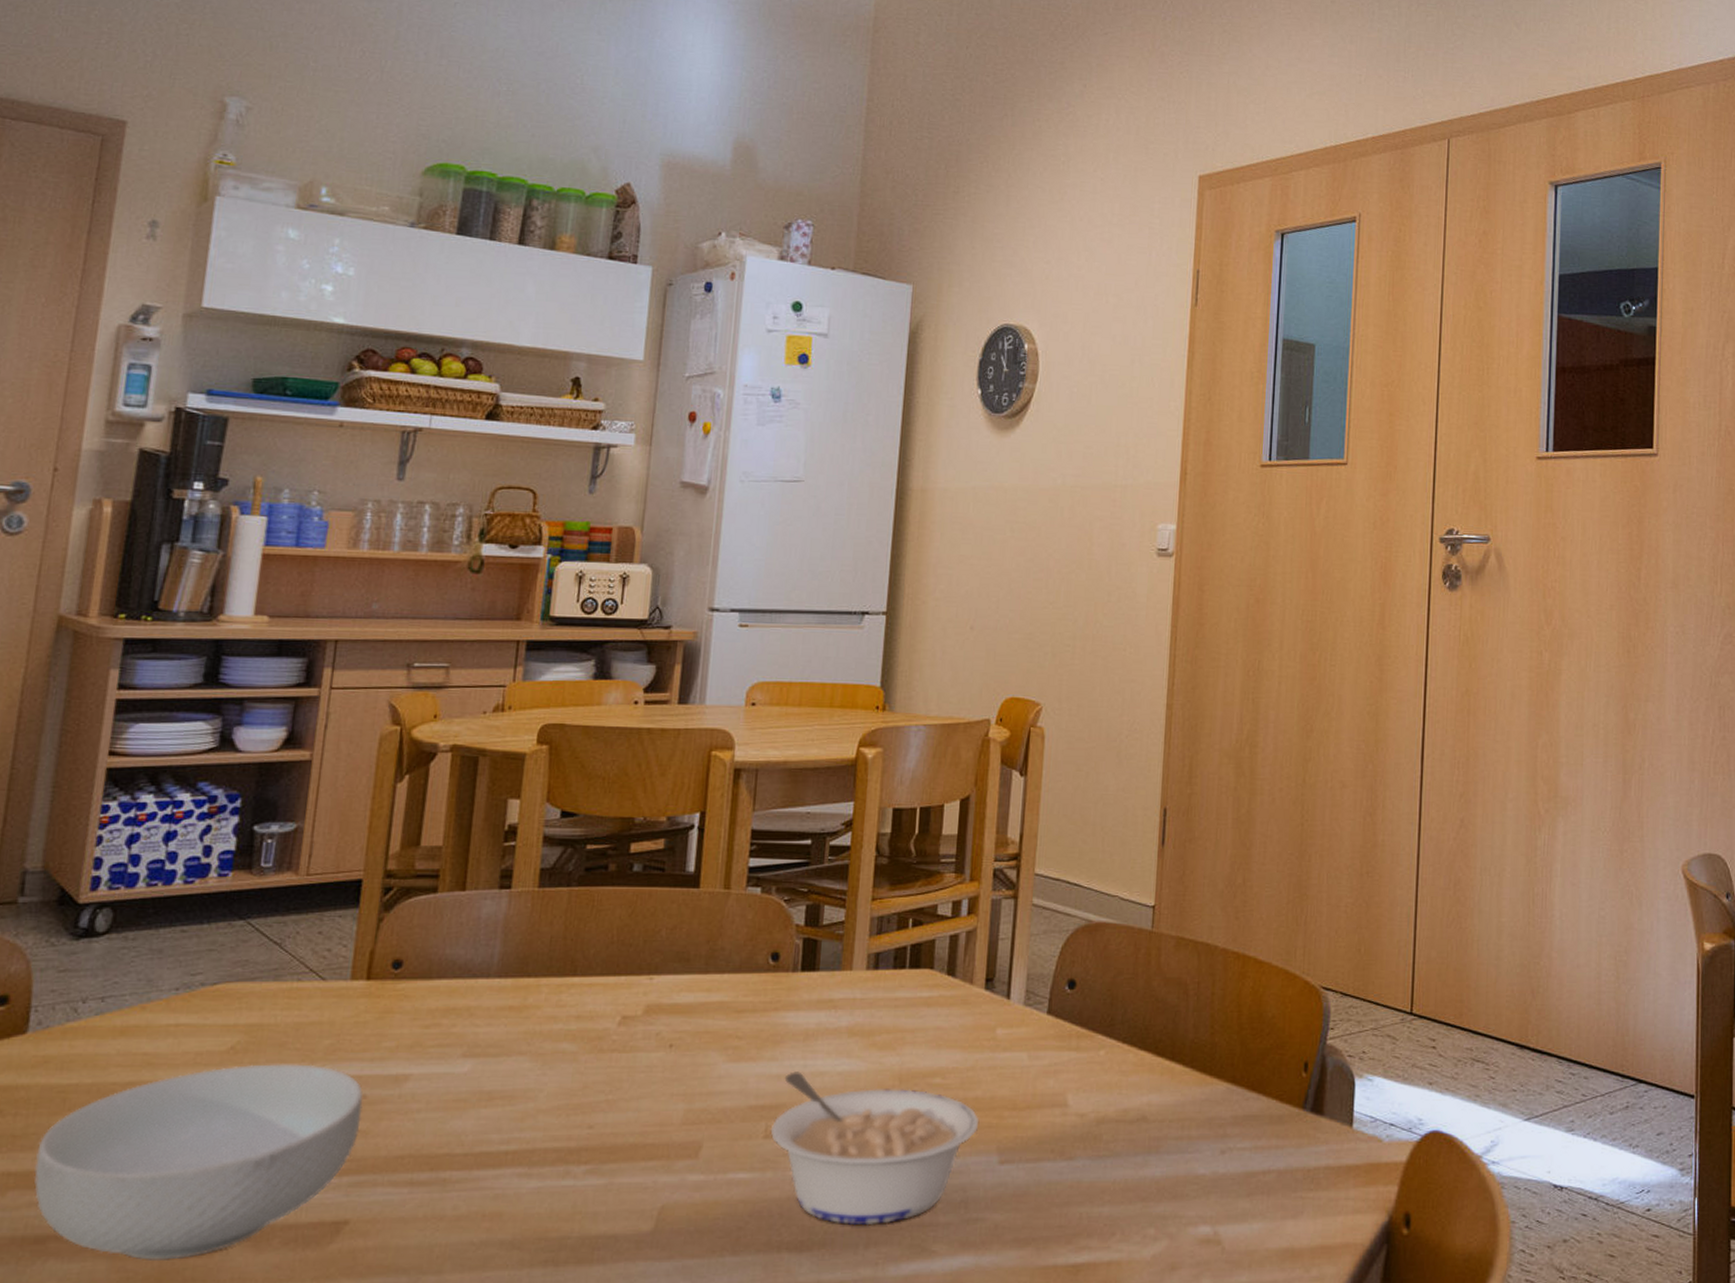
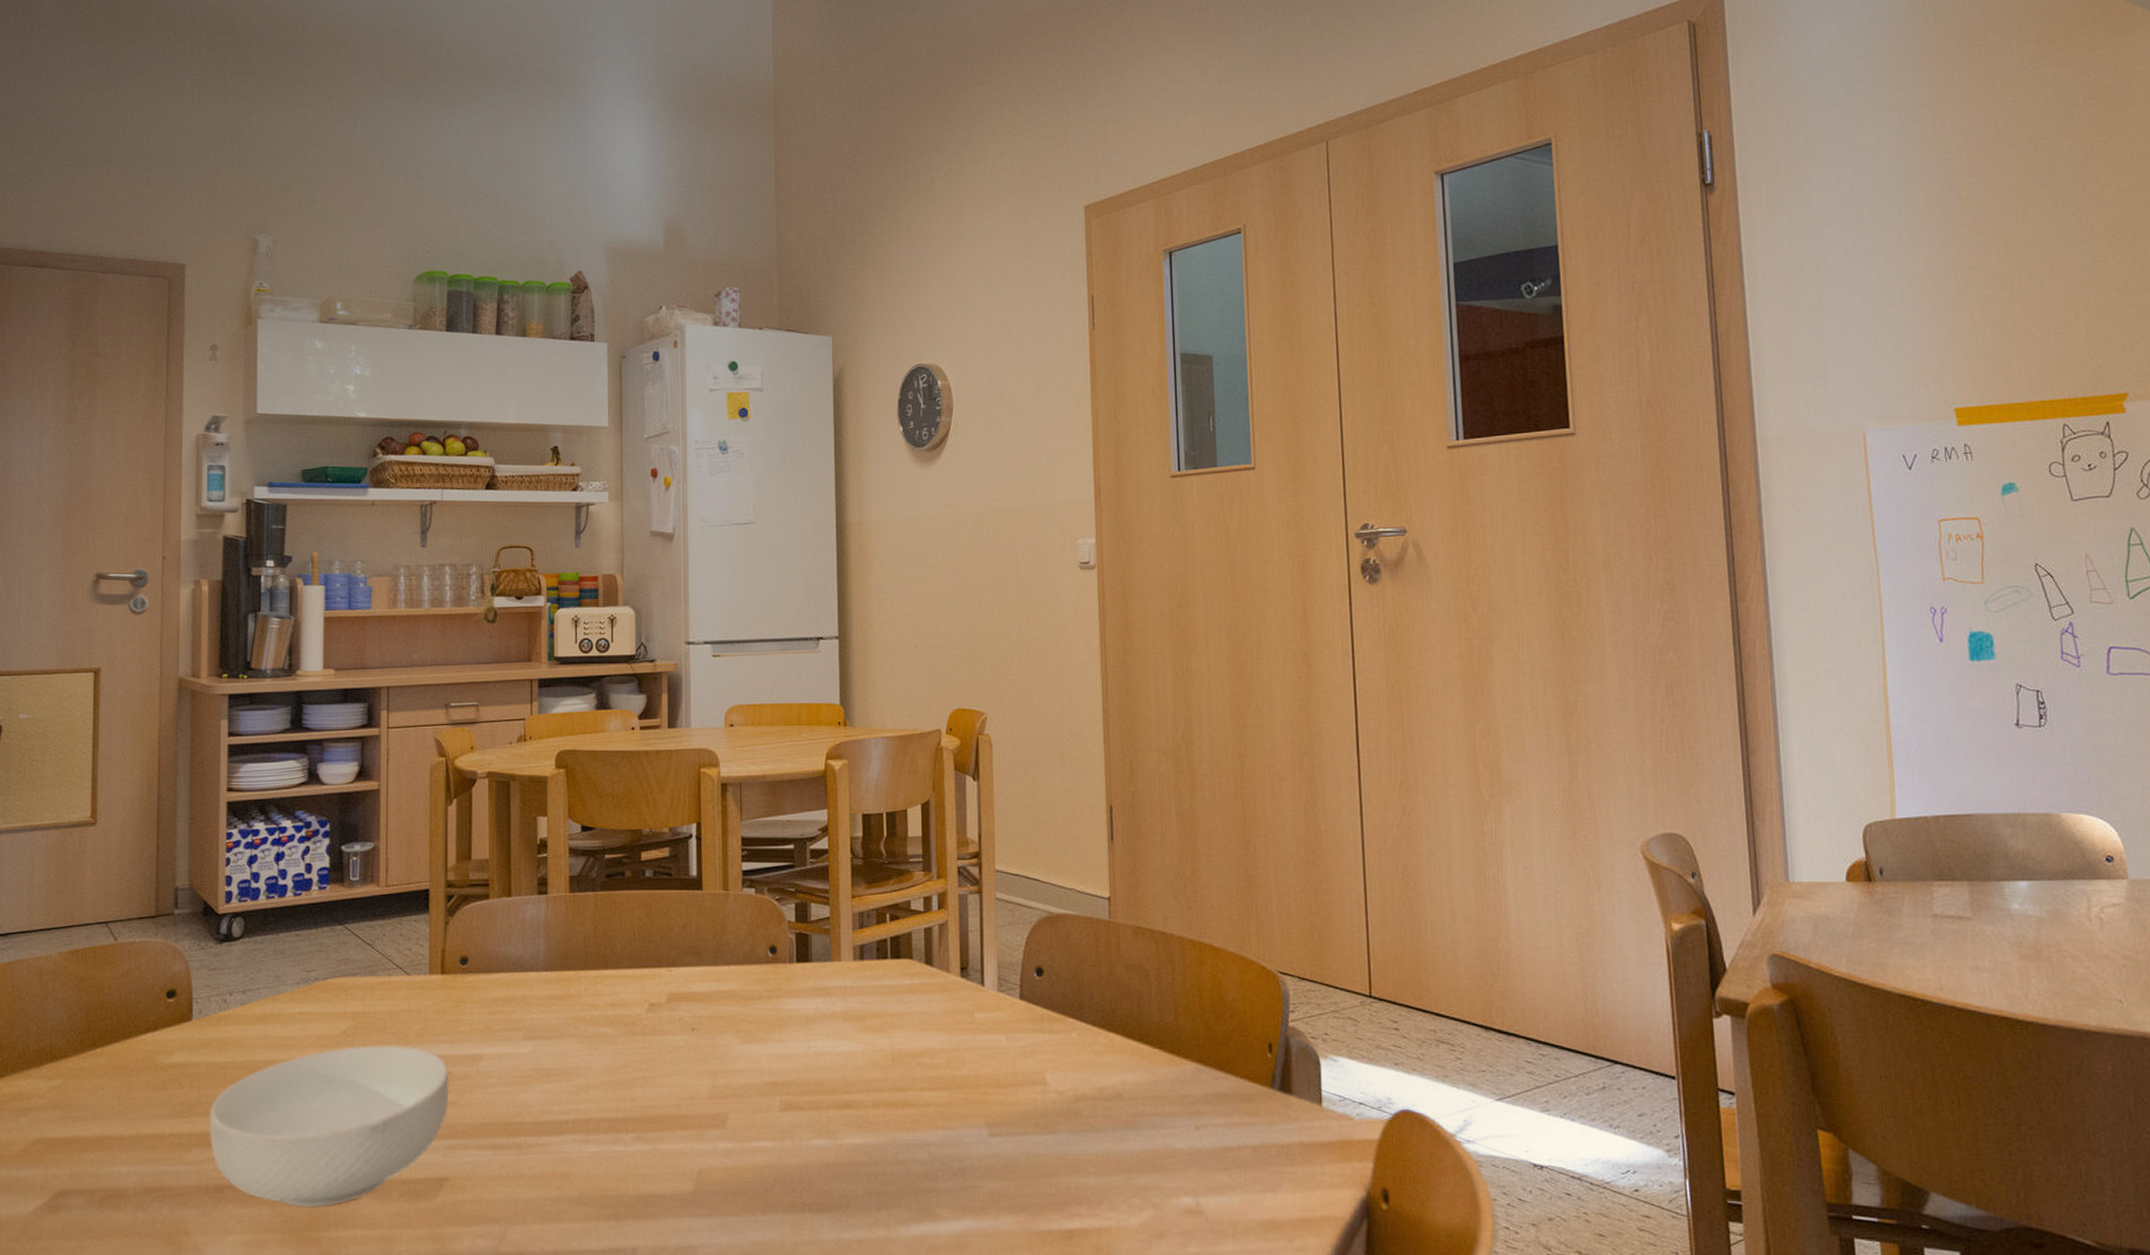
legume: present [770,1071,980,1226] -> none [784,1052,968,1191]

